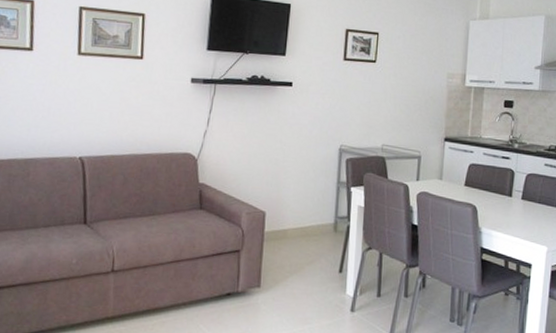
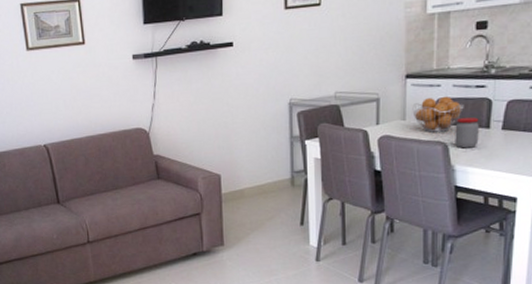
fruit basket: none [448,162,492,195] -> present [412,96,464,133]
jar: none [483,184,503,213] -> present [455,117,479,149]

